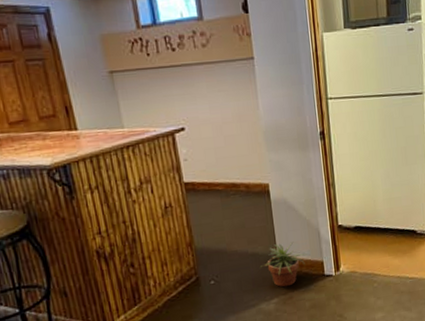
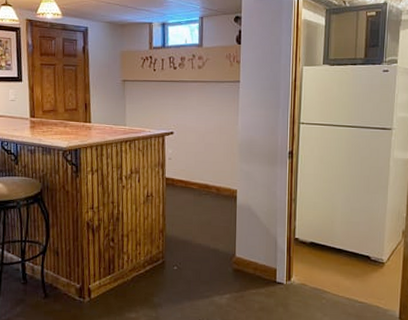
potted plant: present [259,242,308,288] -> none [218,245,263,286]

